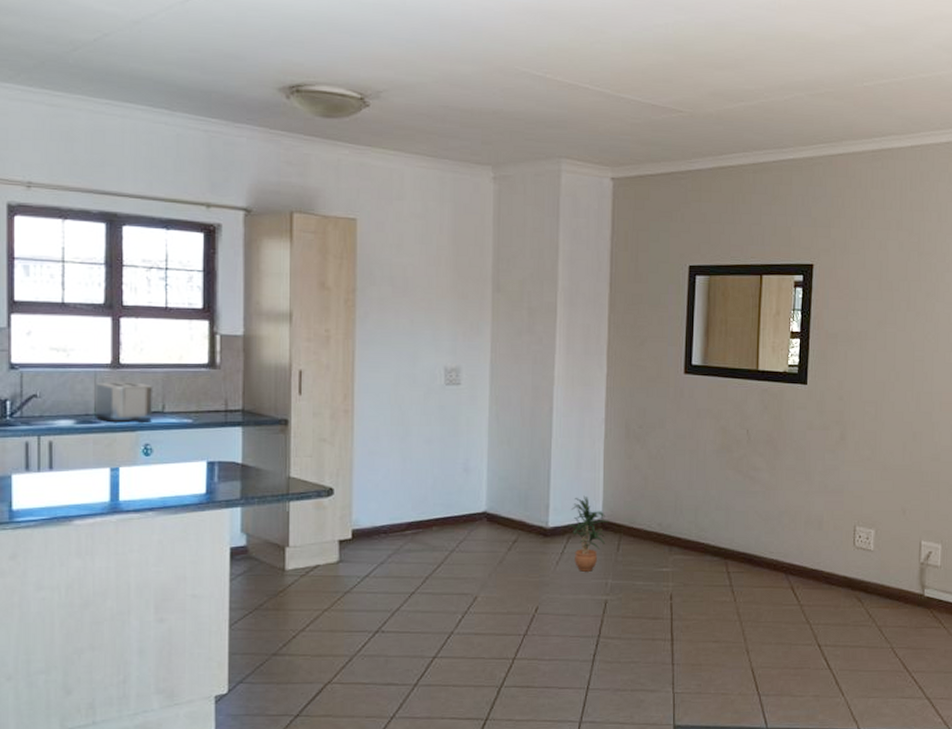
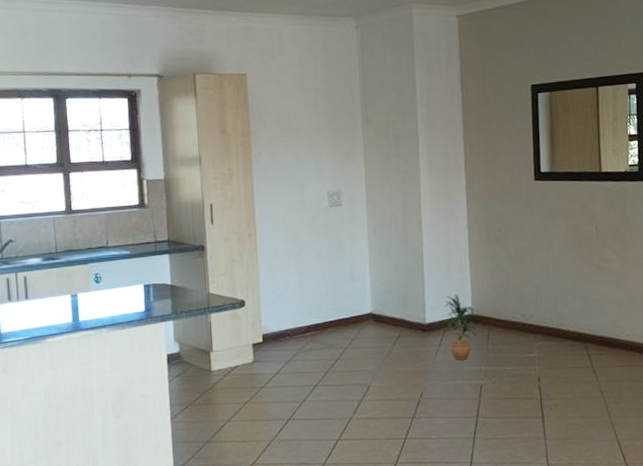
toaster: present [96,381,153,423] -> none [55,224,99,259]

